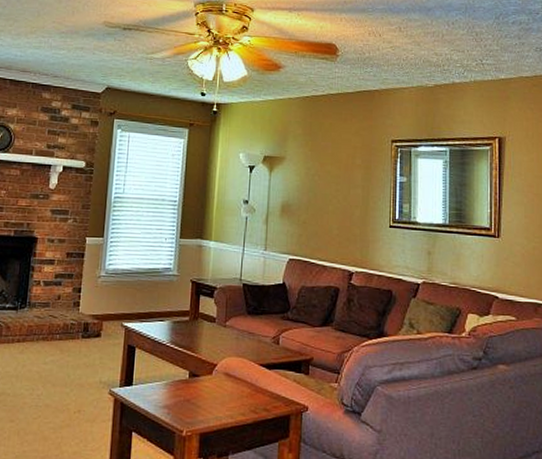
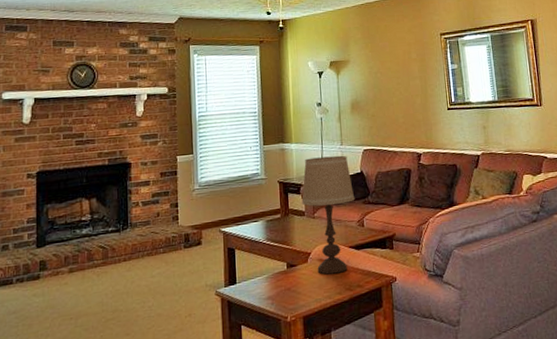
table lamp: none [214,260,273,392] -> present [302,155,355,275]

